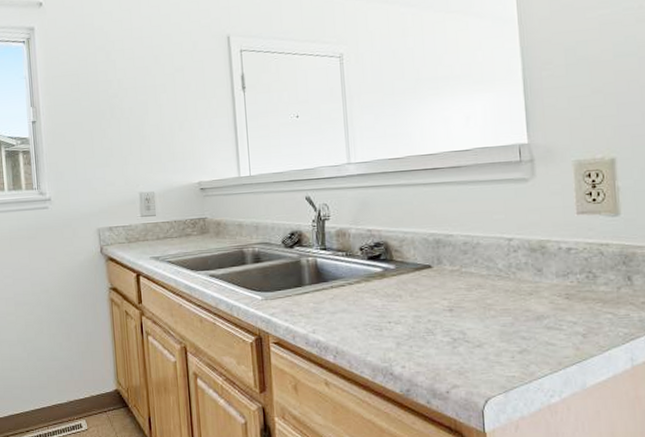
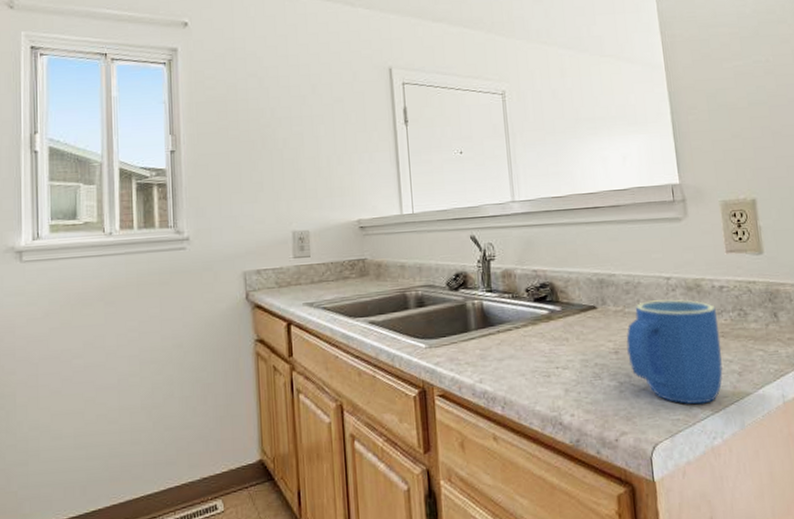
mug: none [461,260,565,363] -> present [626,299,723,405]

